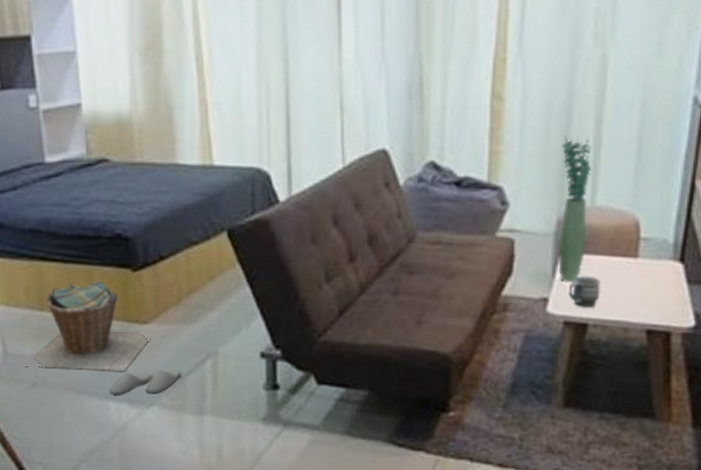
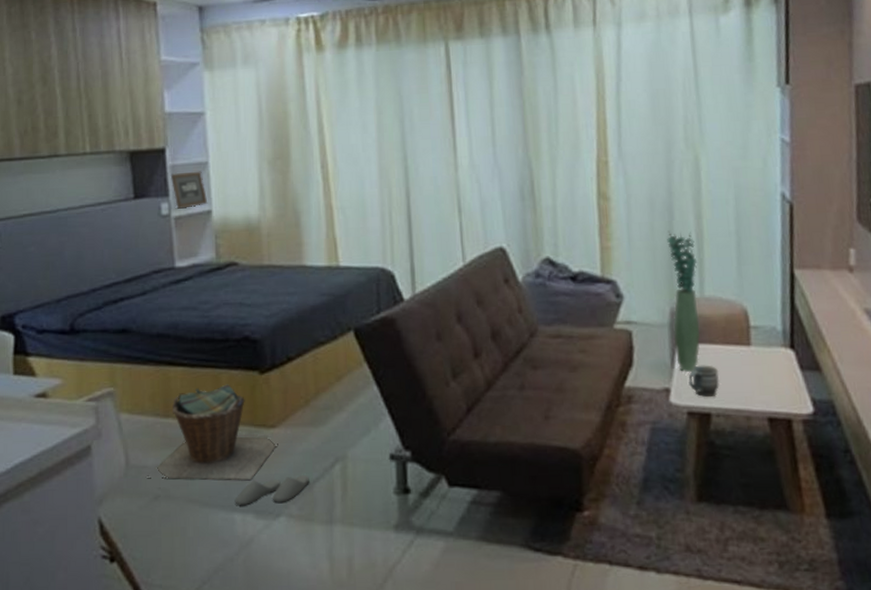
picture frame: none [37,61,77,101] -> present [170,171,208,209]

